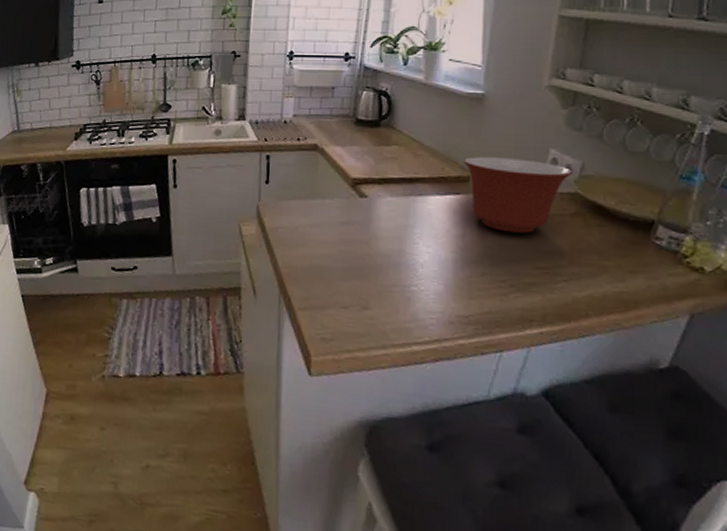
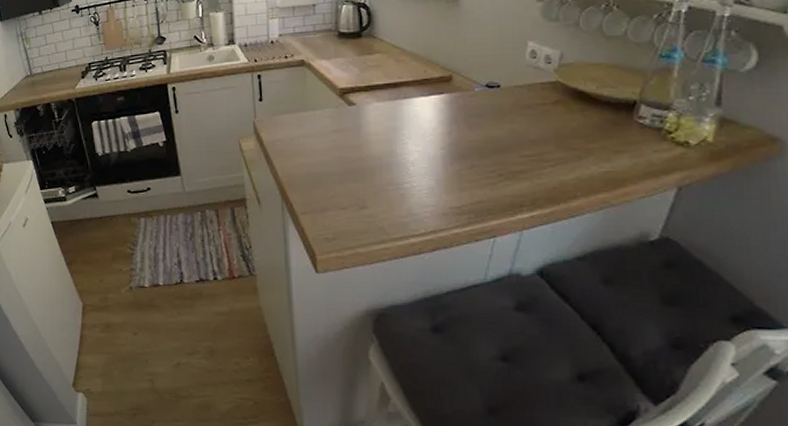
mixing bowl: present [464,157,572,234] -> none [445,54,552,125]

